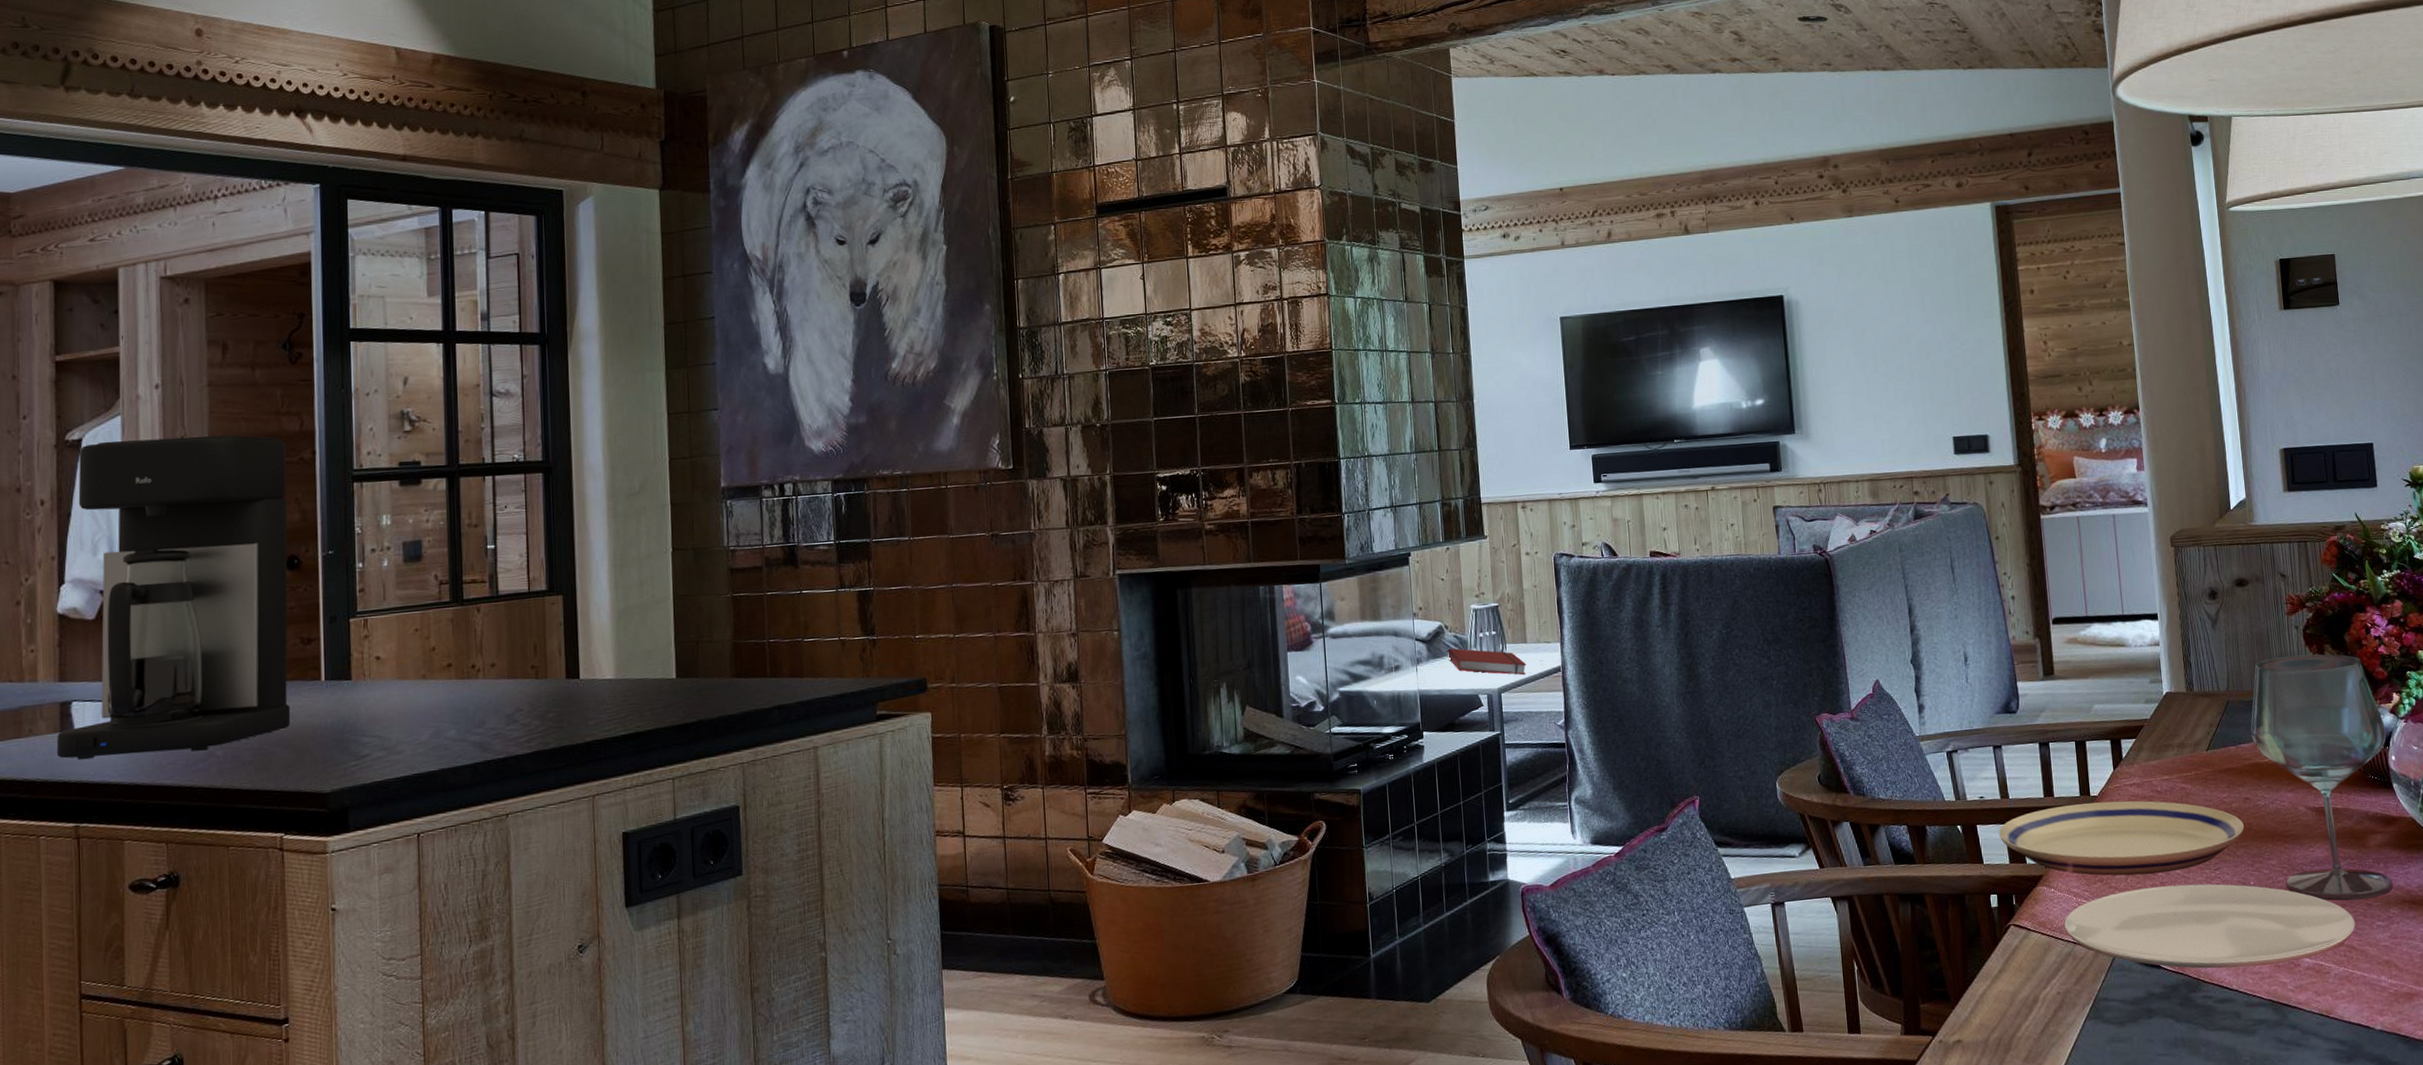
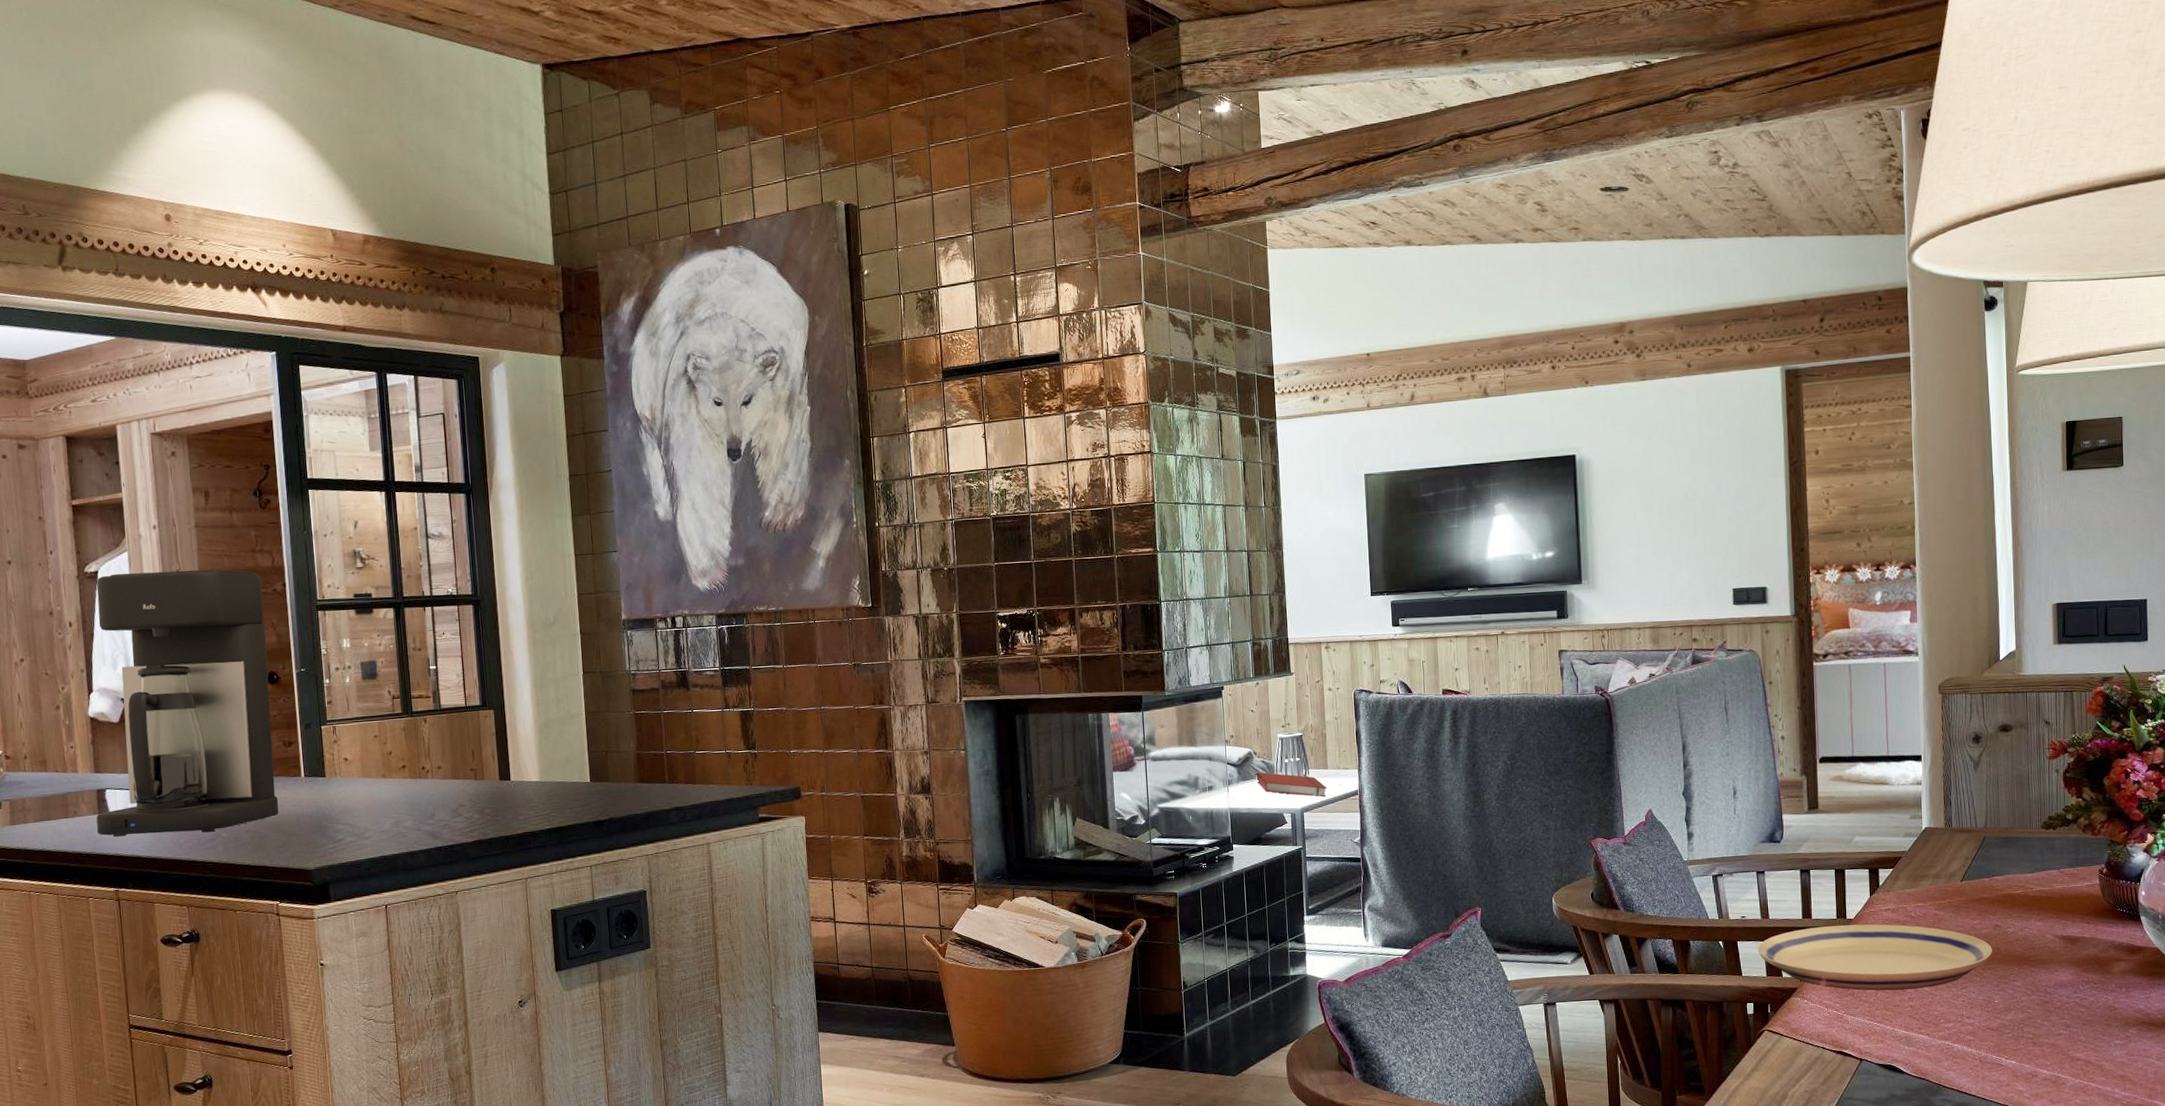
plate: present [2064,884,2356,969] -> none [1815,1000,2094,1076]
wine glass: present [2250,654,2394,901] -> none [2005,796,2138,1021]

